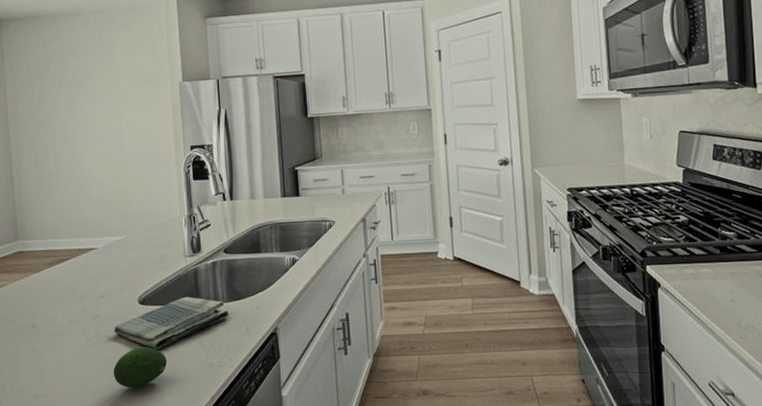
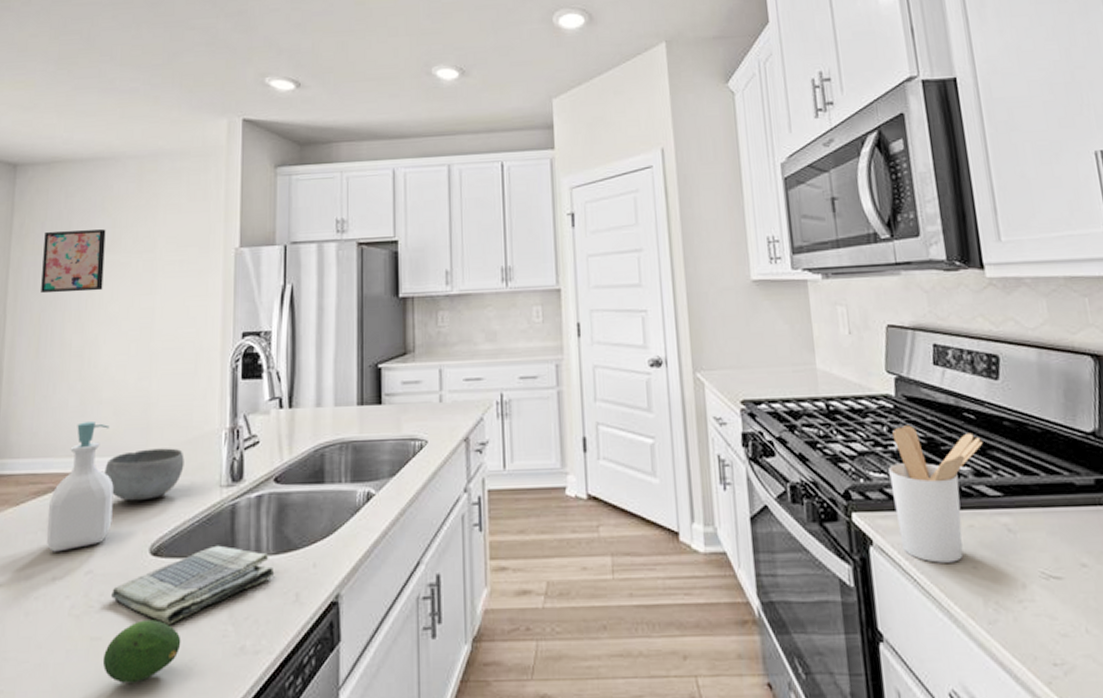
wall art: none [30,70,81,120] -> present [41,229,106,294]
soap bottle: none [60,213,109,303] -> present [46,422,114,552]
bowl: none [98,230,157,268] -> present [104,448,185,501]
utensil holder: none [675,203,746,299] -> present [888,425,983,563]

